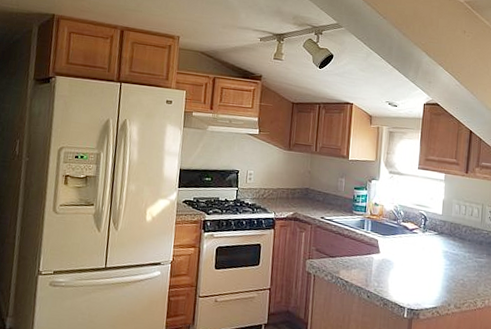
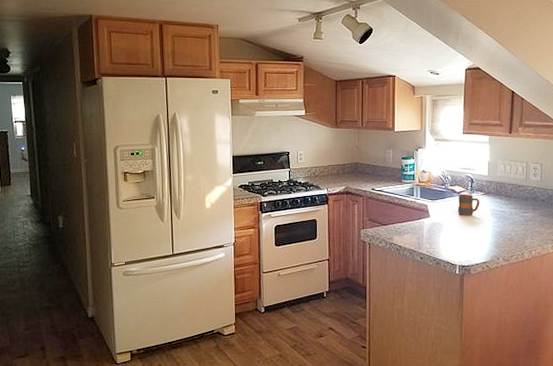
mug: none [408,231,433,256] -> present [457,193,480,216]

